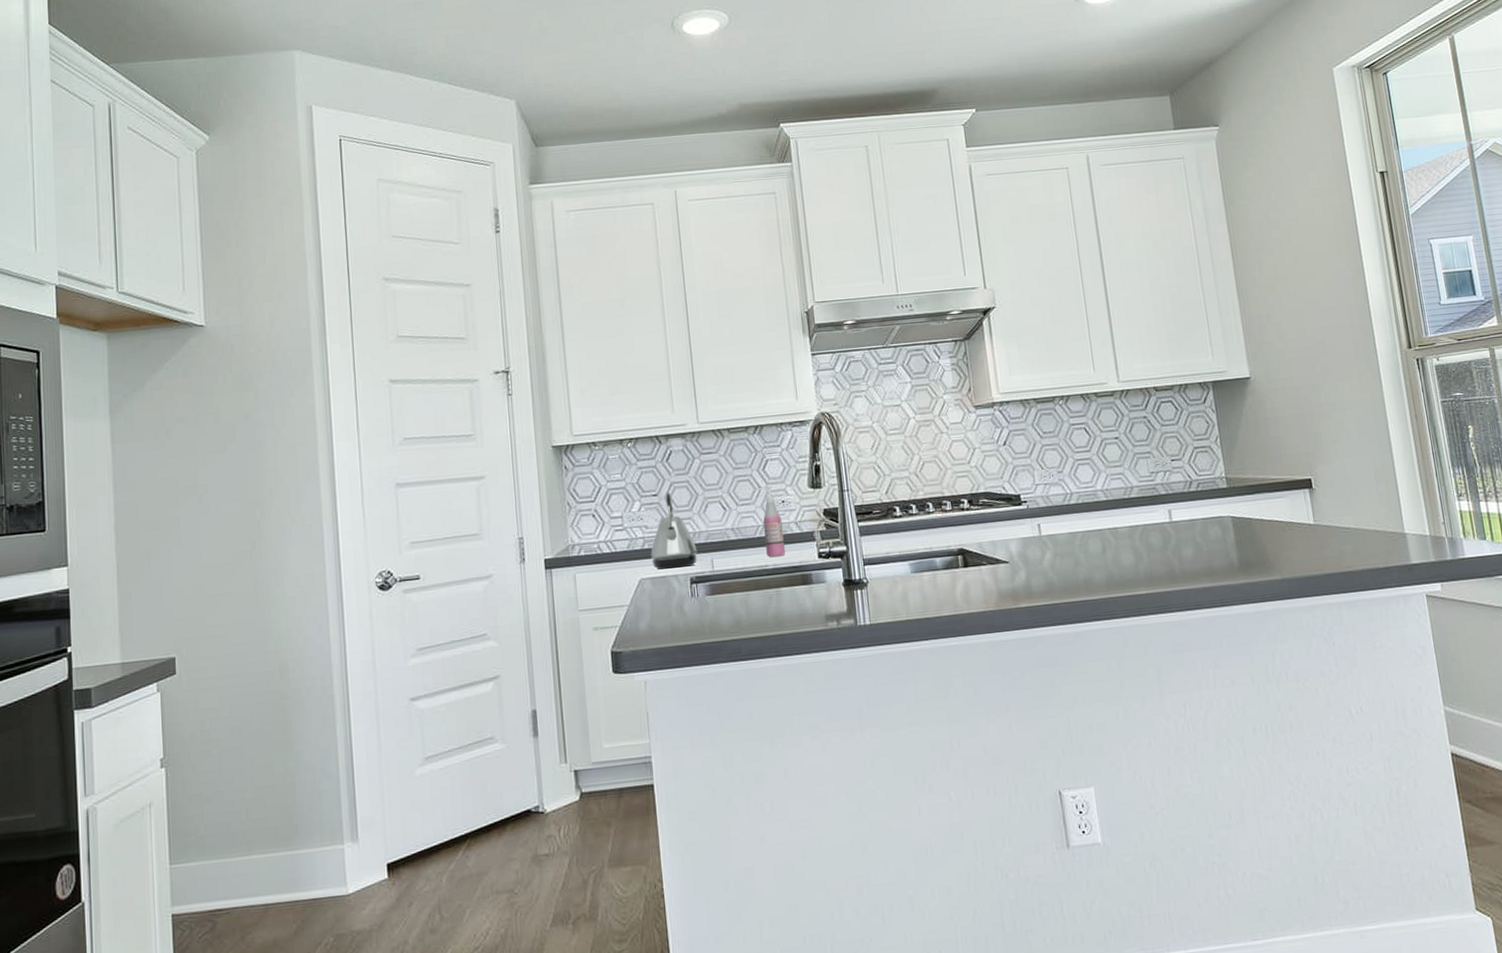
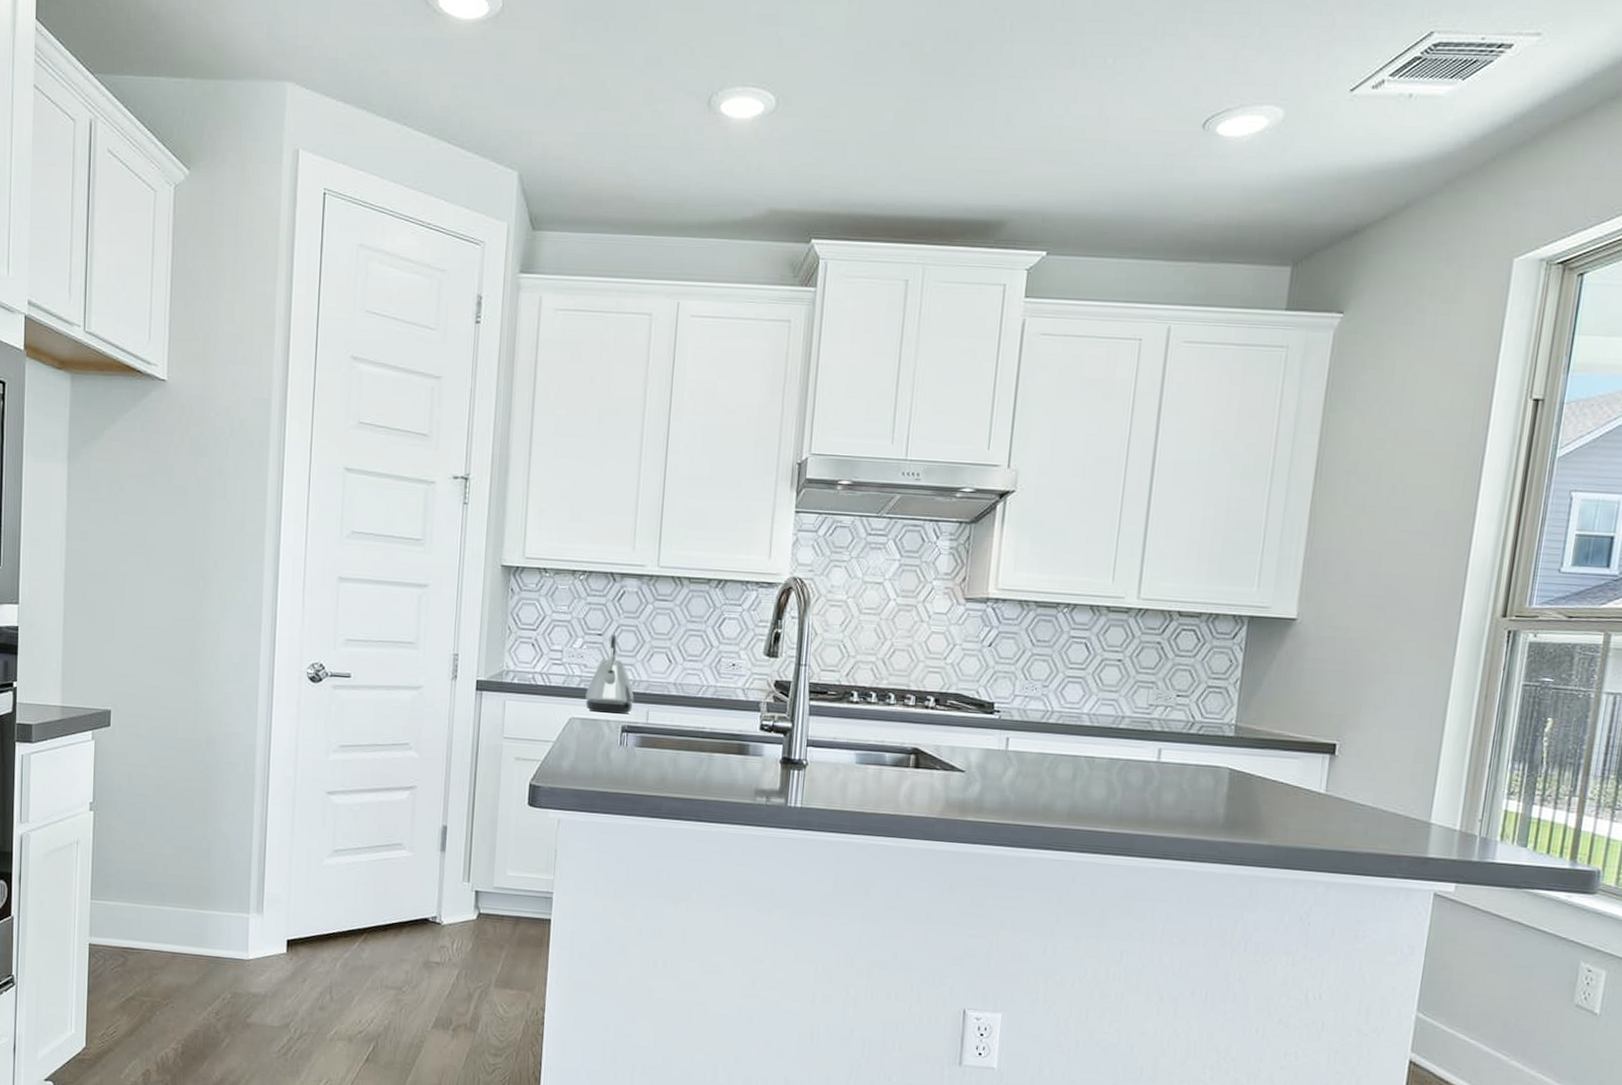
soap dispenser: present [759,485,785,557] -> none [706,645,729,721]

